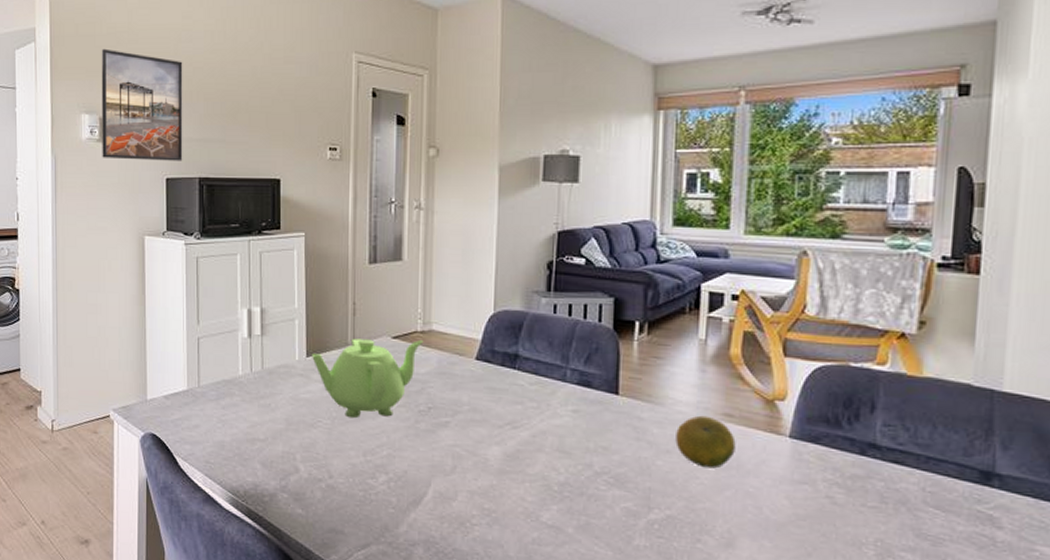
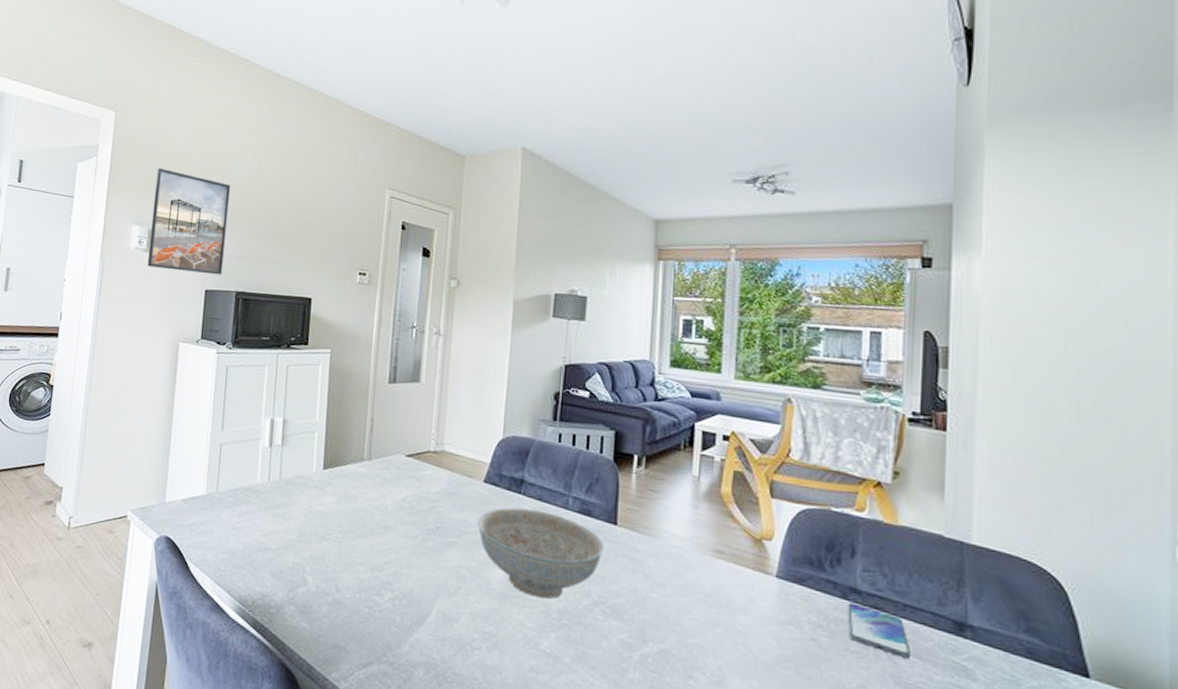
teapot: present [312,338,424,419] -> none [328,454,436,534]
decorative bowl: none [470,383,606,473] -> present [477,507,605,599]
fruit: present [675,415,736,469] -> none [669,550,726,605]
smartphone: none [864,458,934,511] -> present [846,602,912,659]

